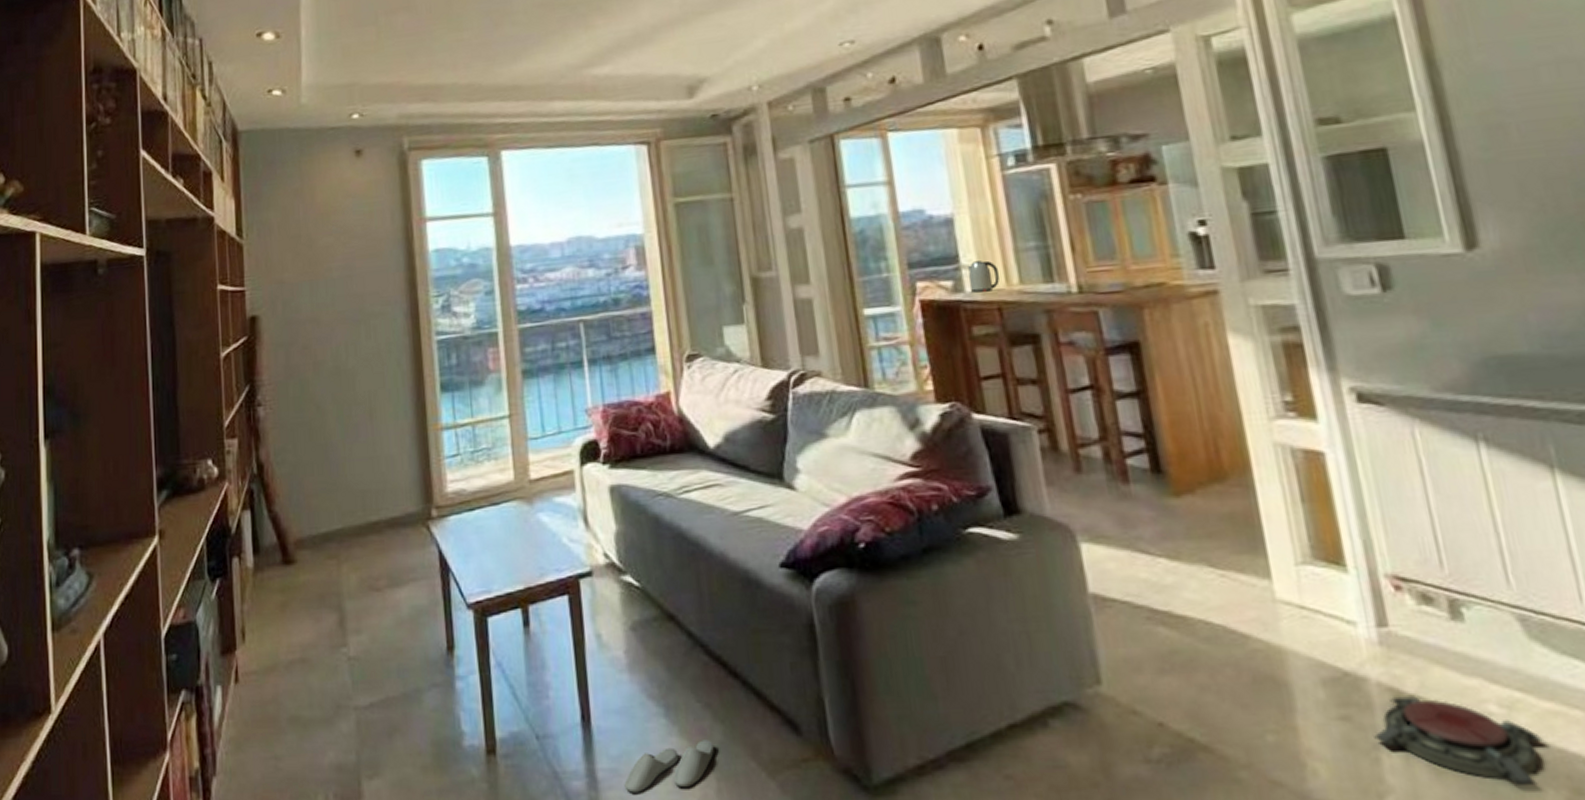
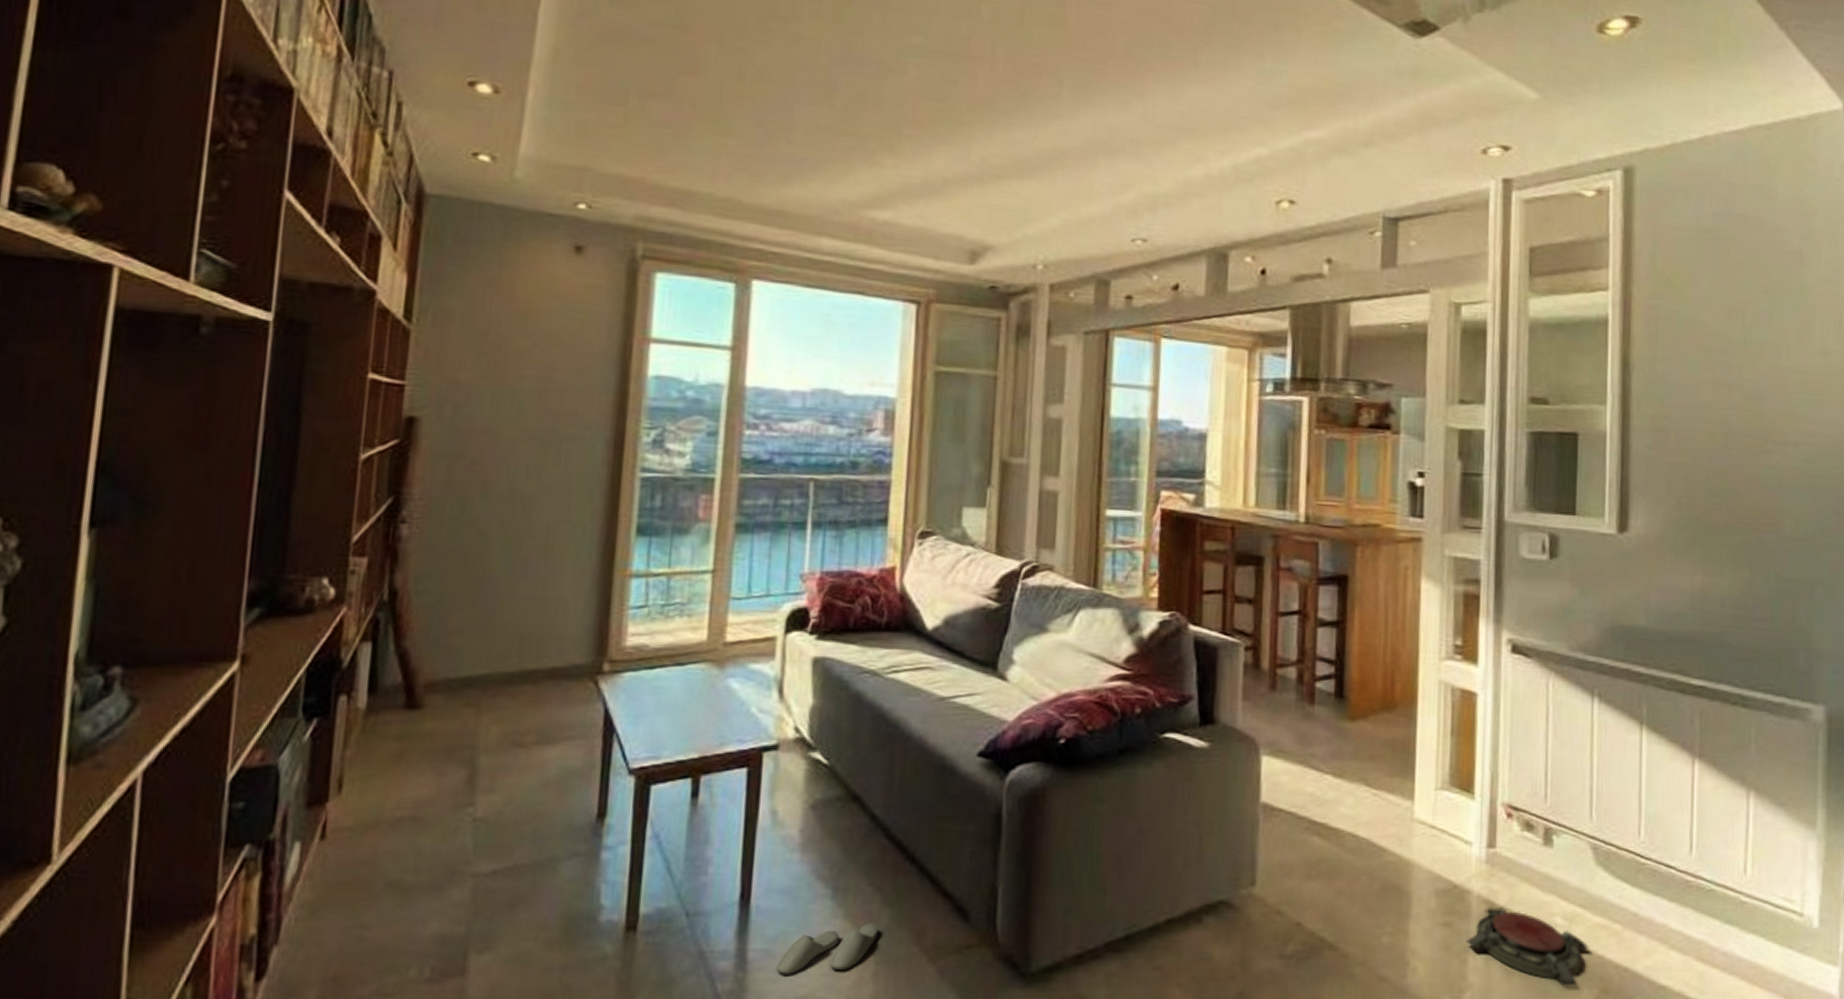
kettle: present [968,260,999,293] -> none [1209,479,1238,511]

